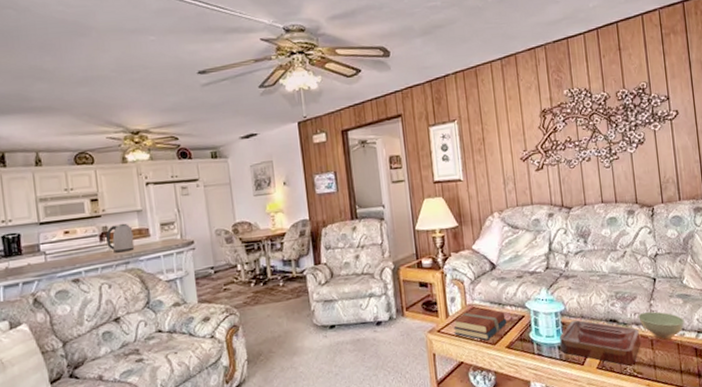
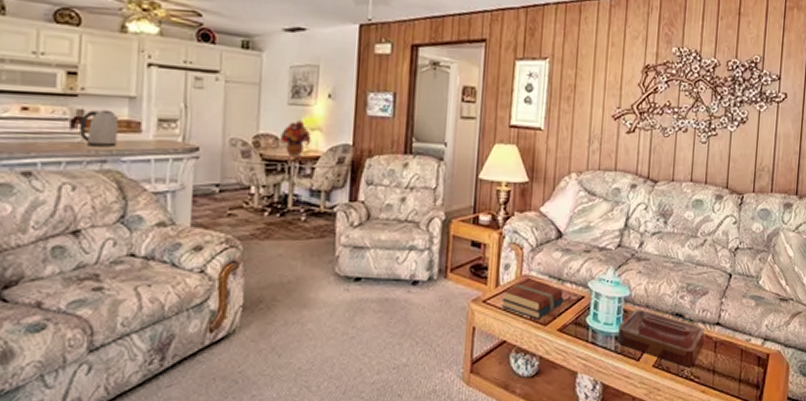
flower arrangement: none [252,207,277,236] -> present [279,121,311,156]
bowl: present [638,311,685,341] -> none [706,310,754,345]

